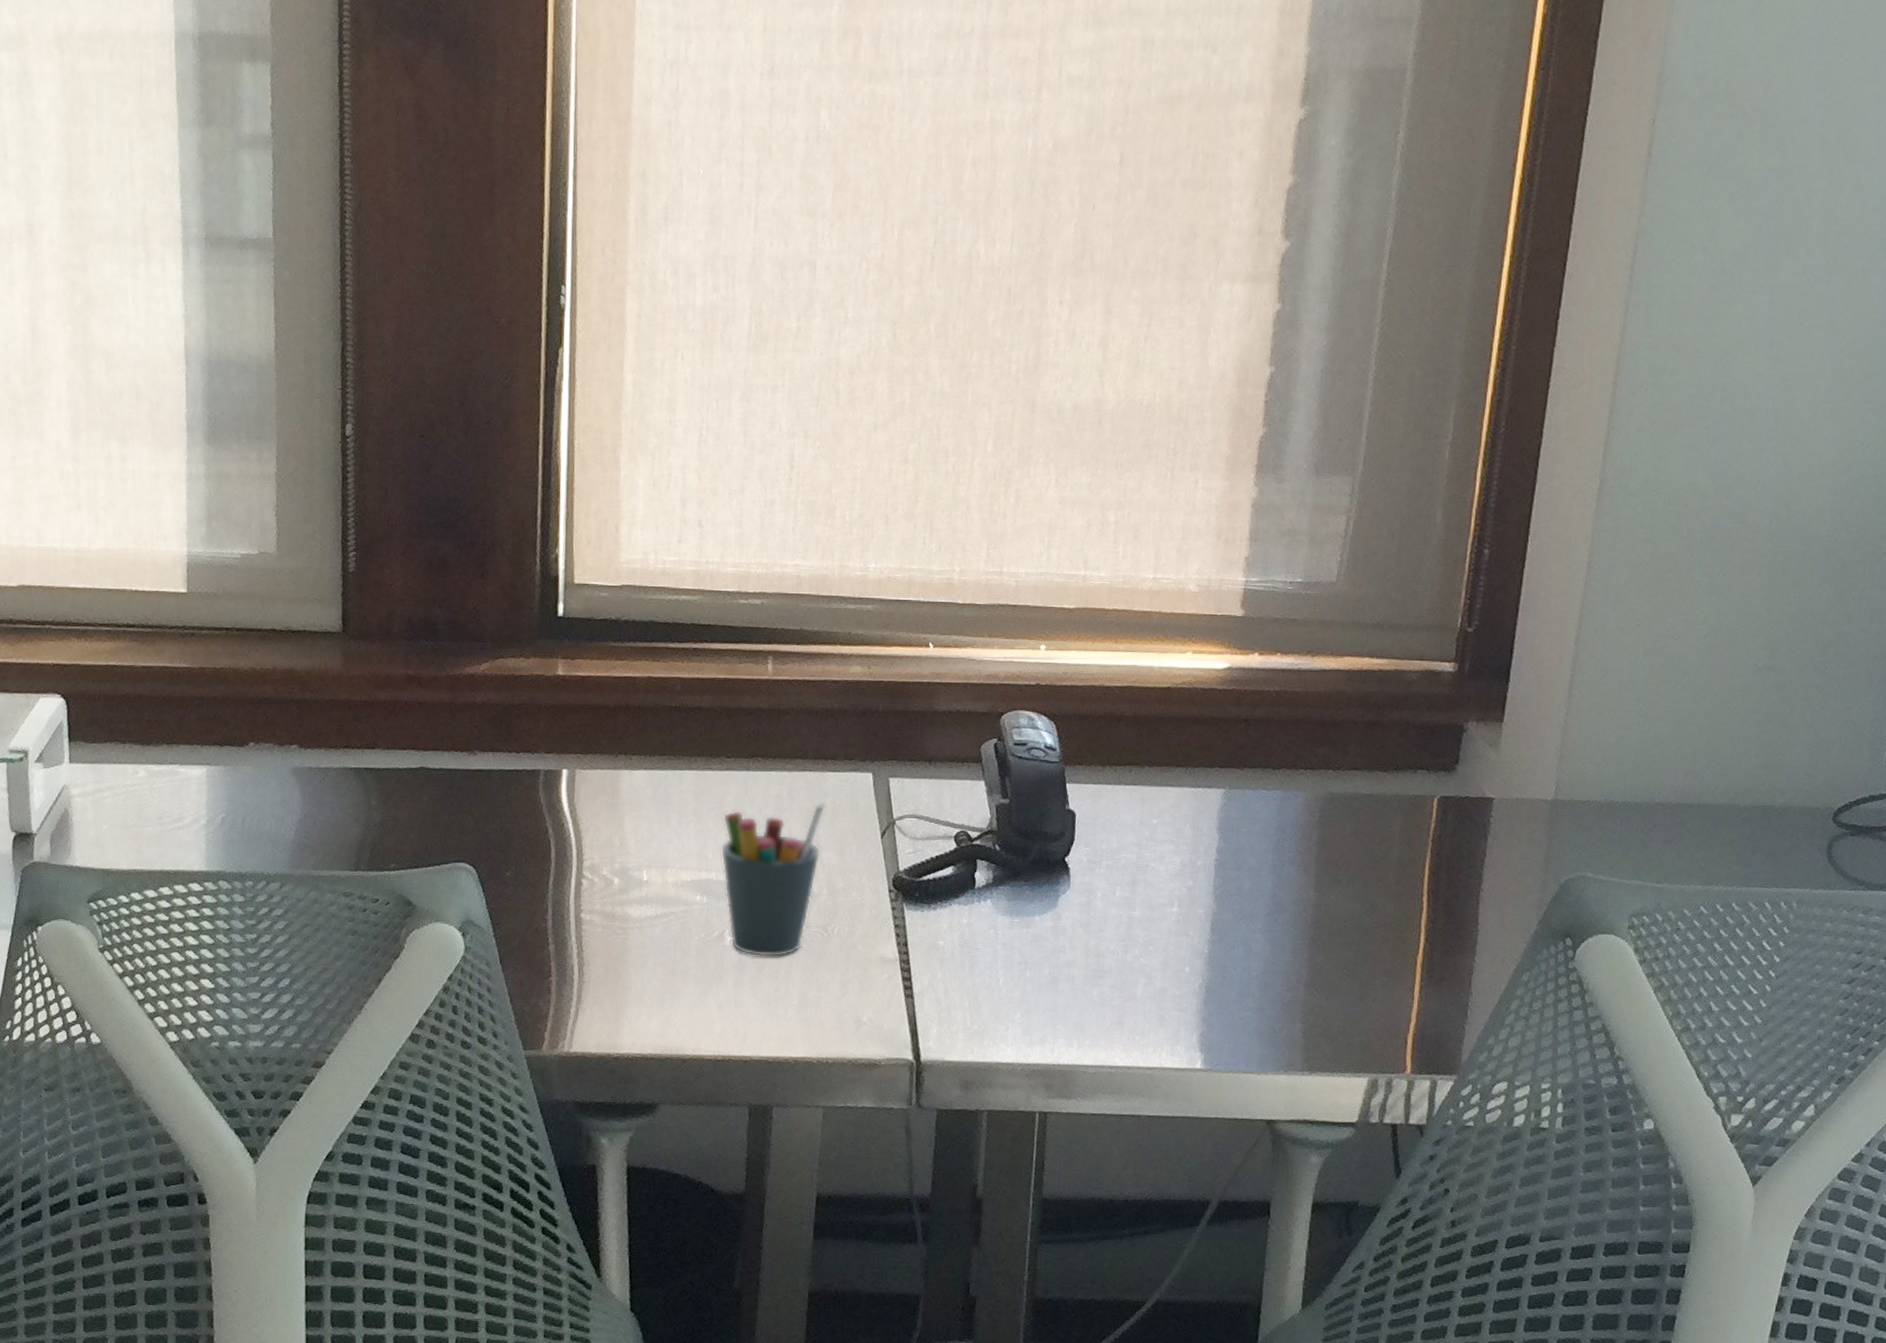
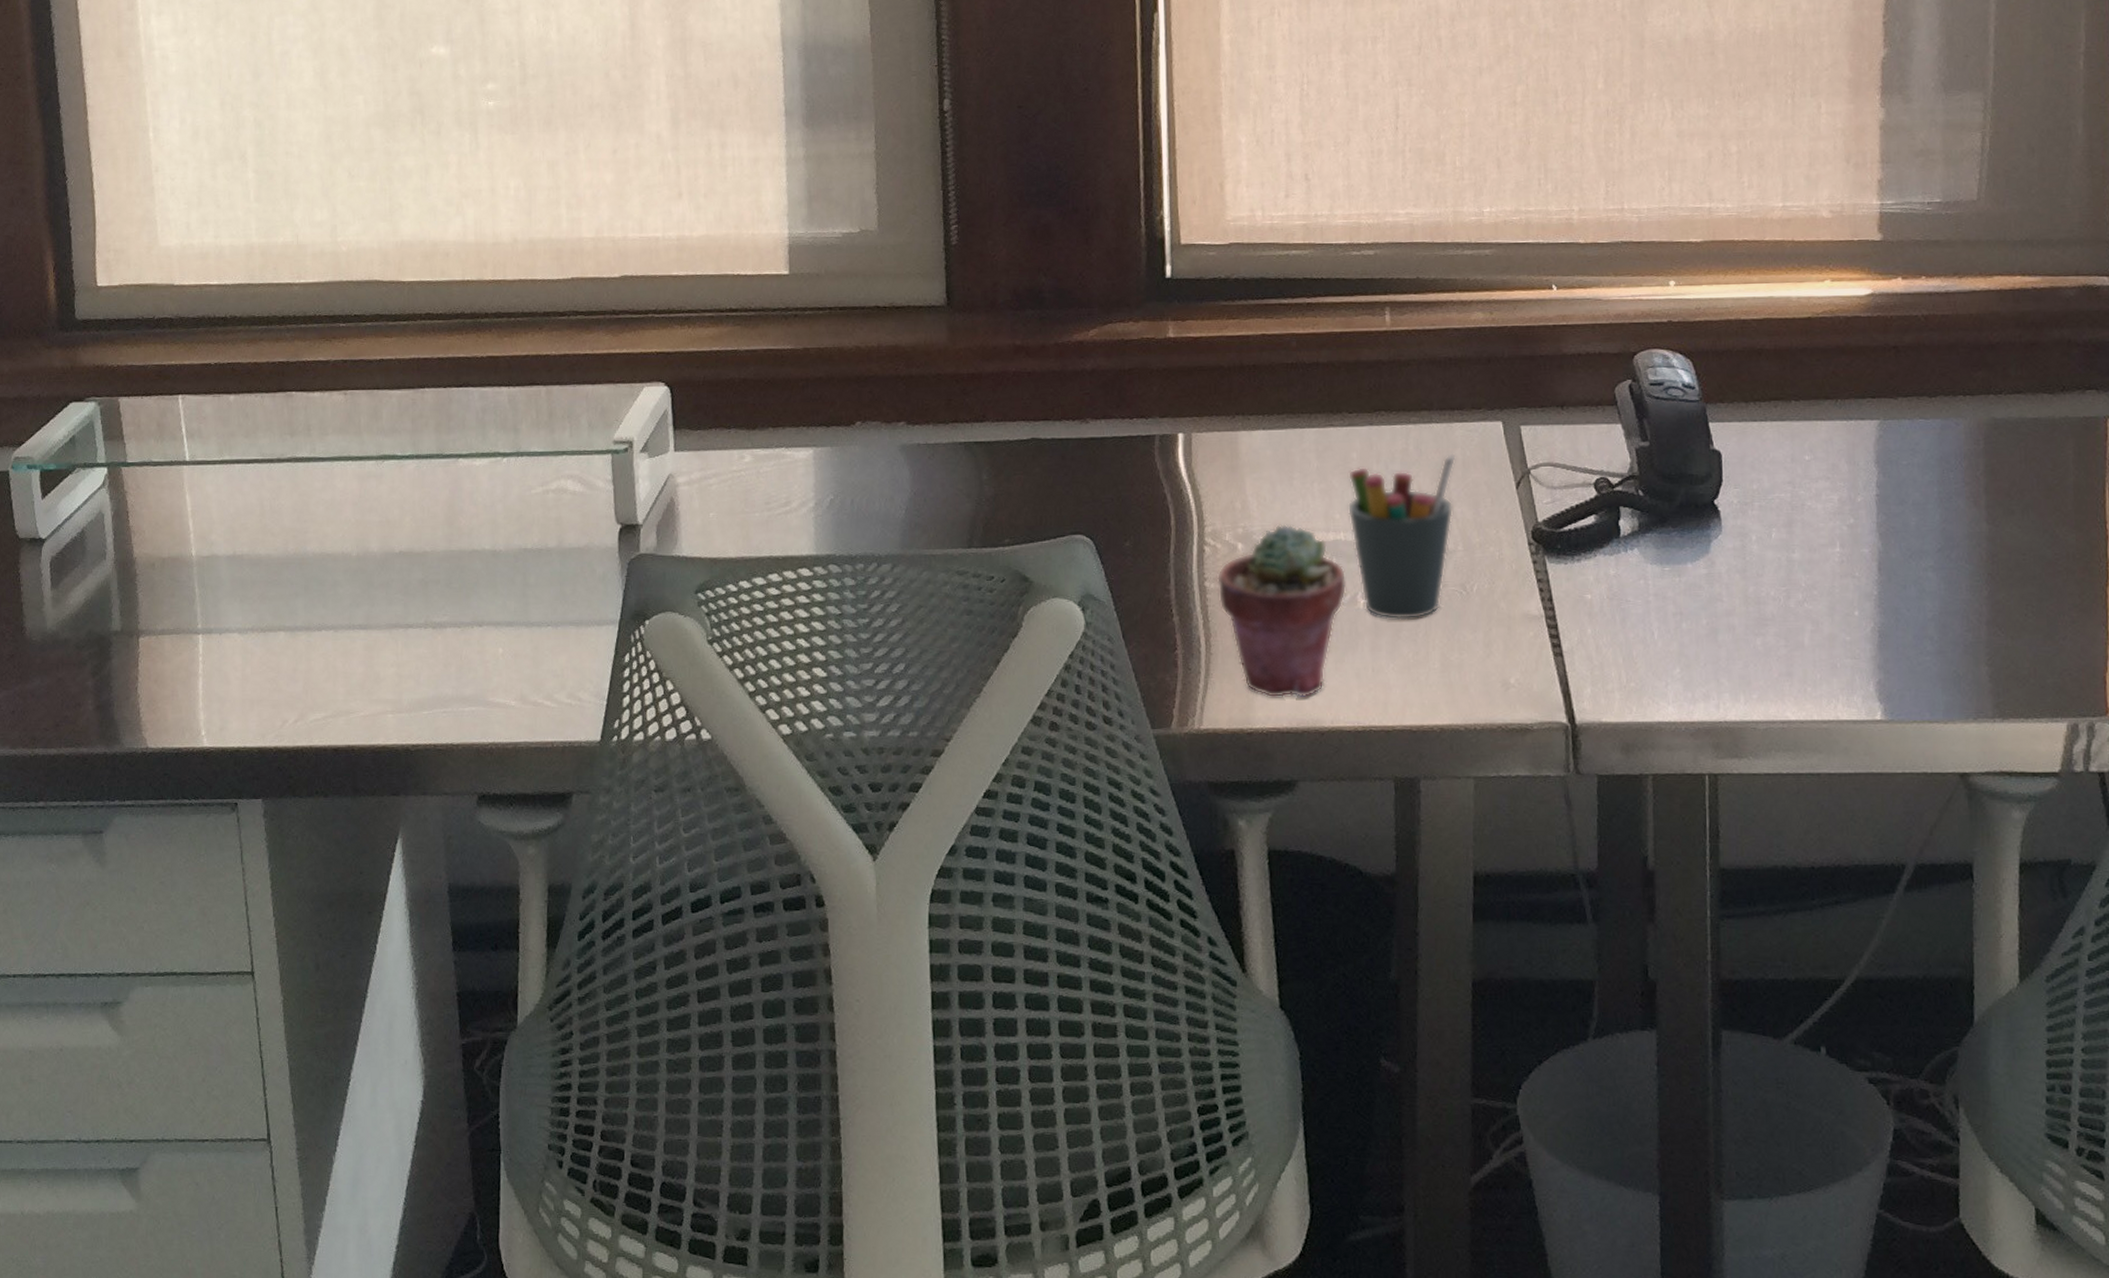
potted succulent: none [593,862,716,1027] -> present [1217,524,1347,698]

